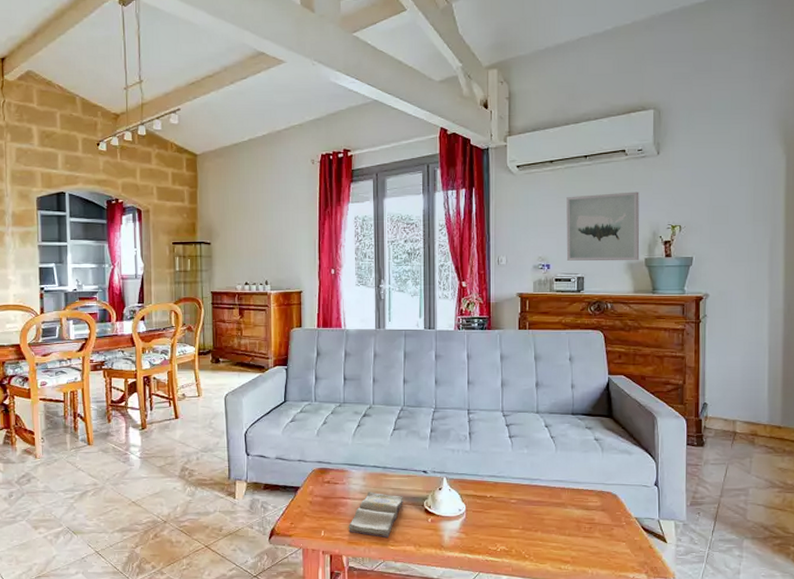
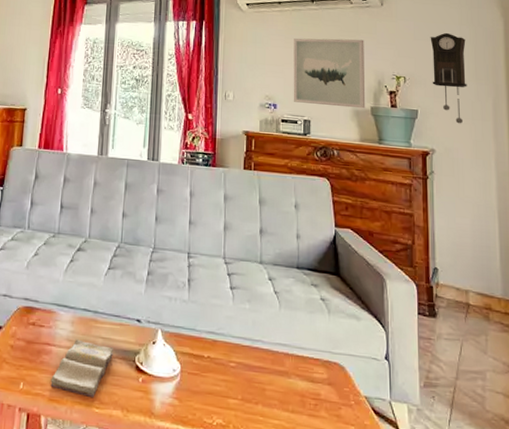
pendulum clock: none [708,176,745,267] -> present [430,32,467,124]

